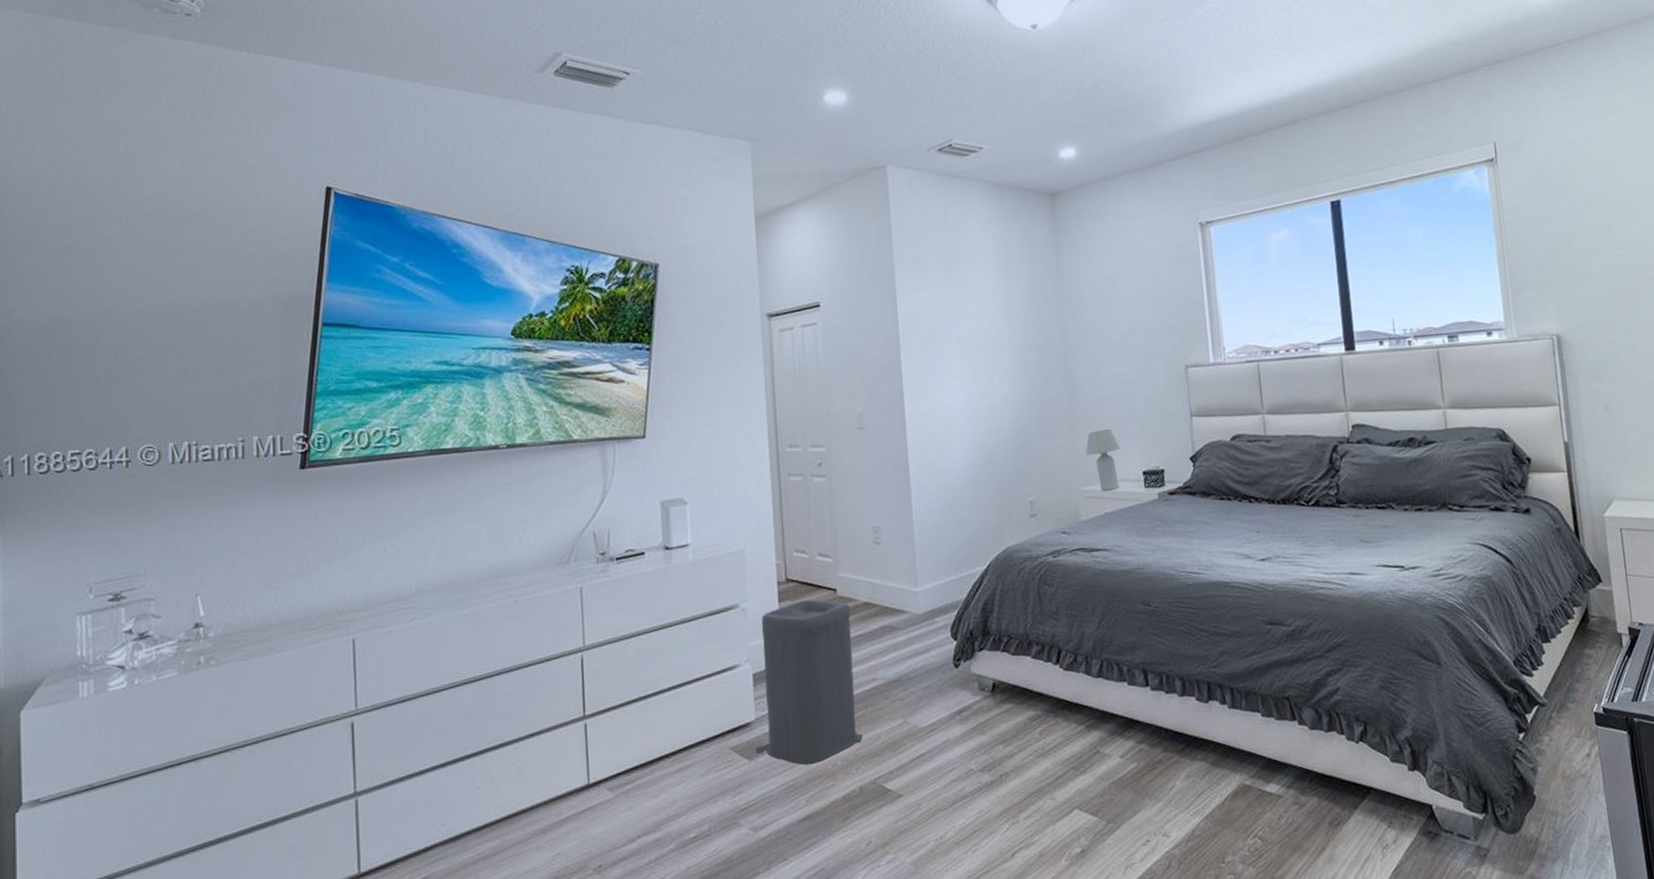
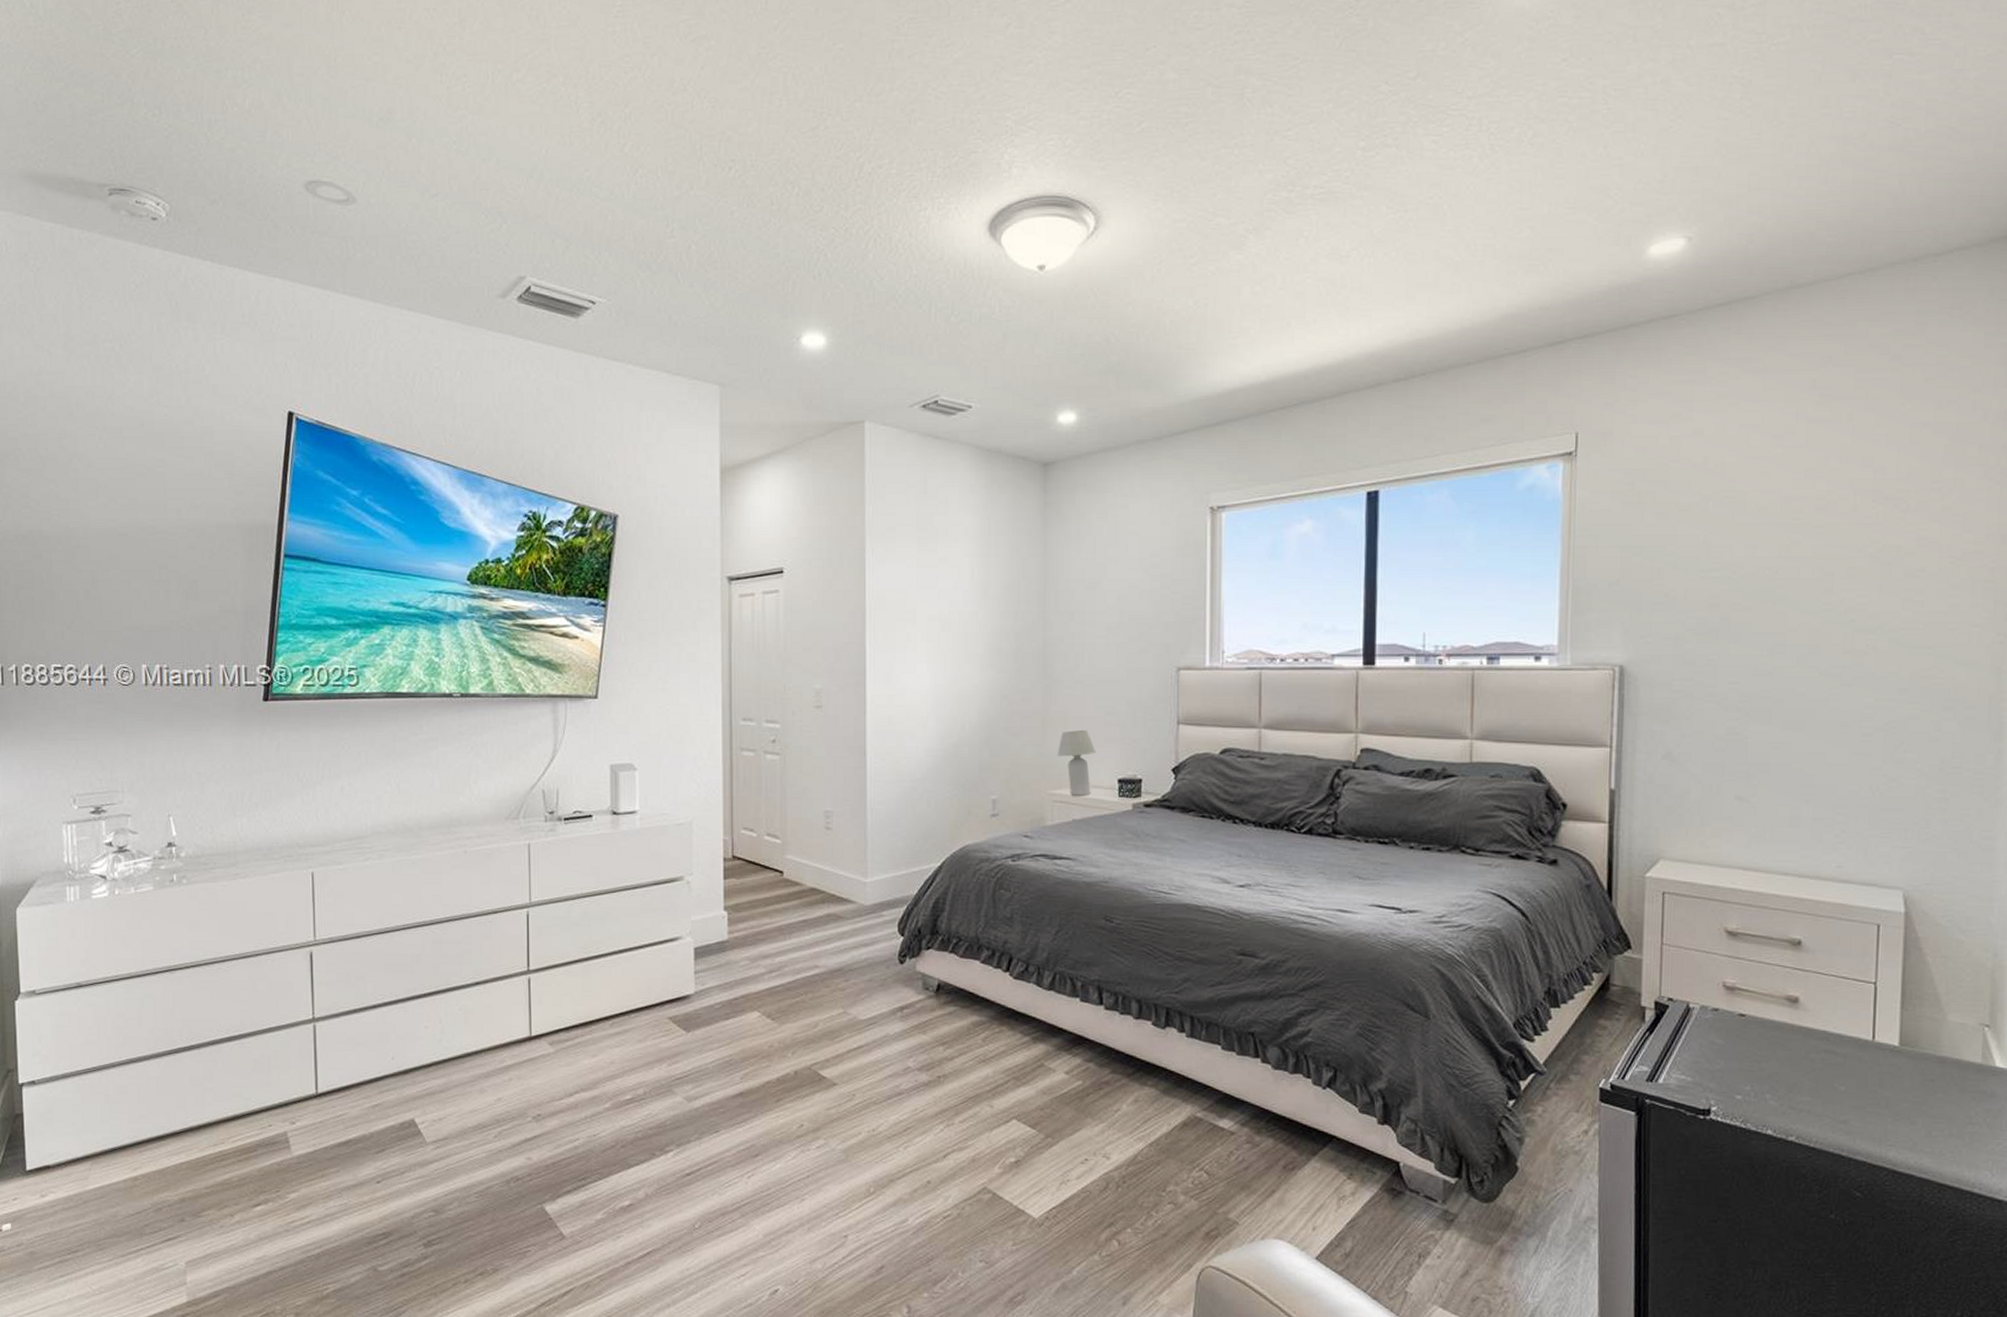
laundry basket: present [755,600,863,765] -> none [693,880,800,1043]

